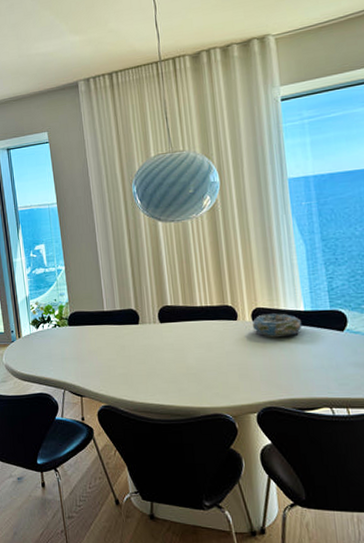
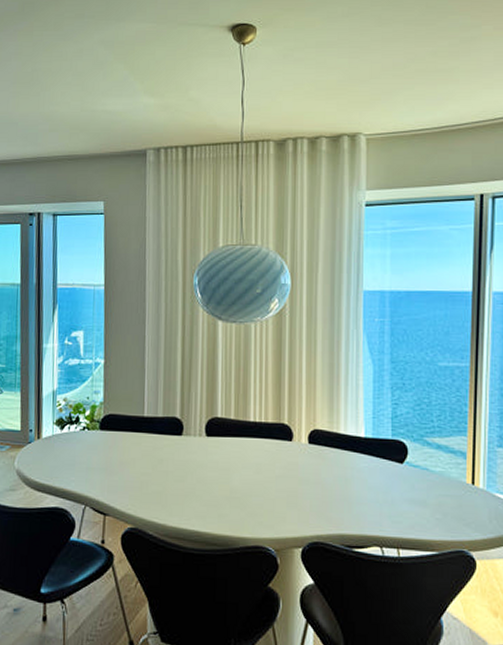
decorative bowl: present [252,313,302,337] -> none [307,437,361,464]

